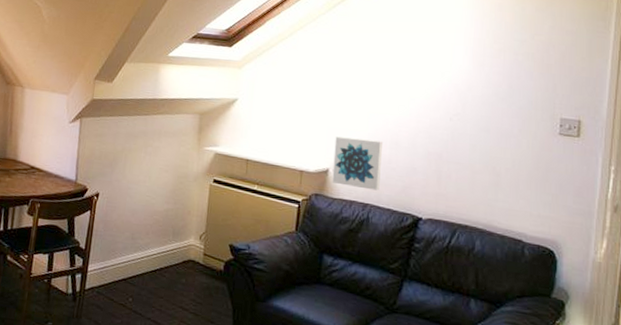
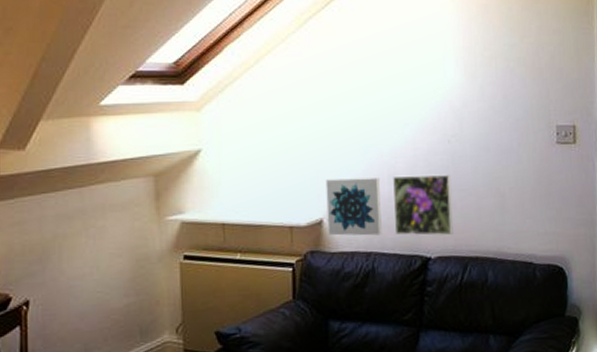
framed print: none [391,142,450,201] -> present [393,175,453,236]

